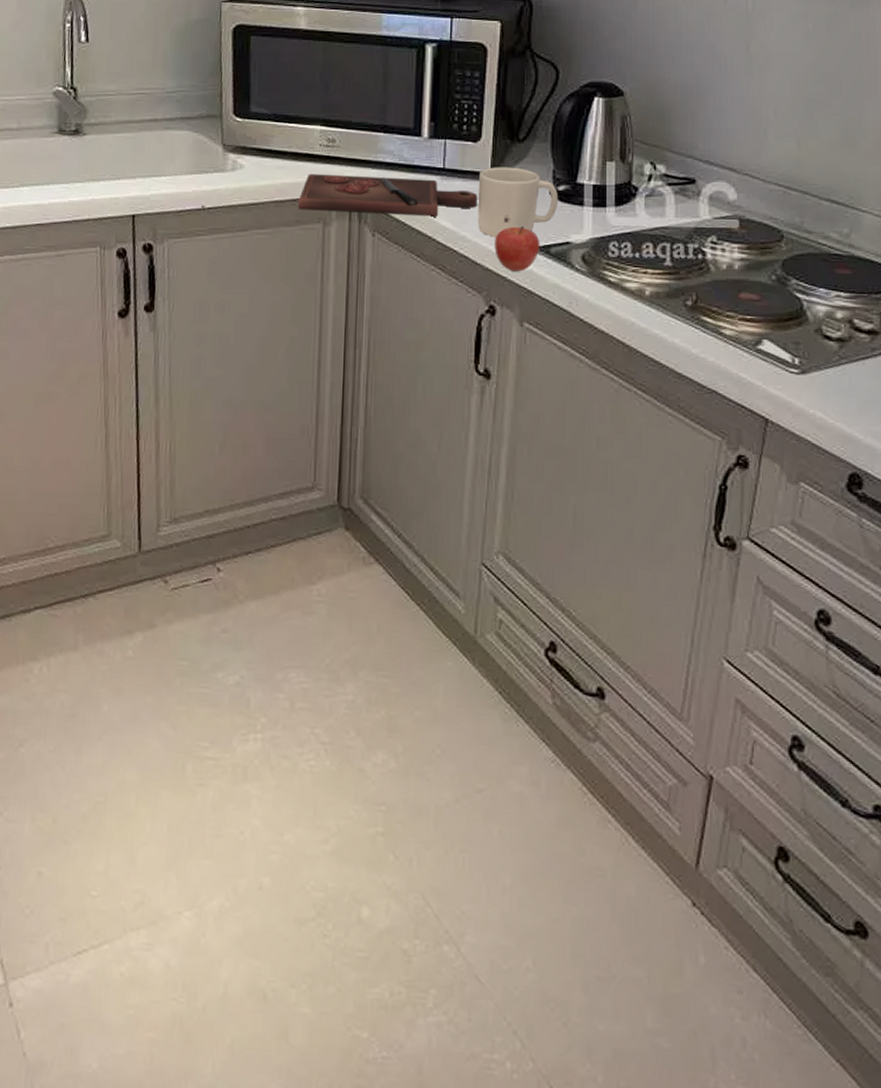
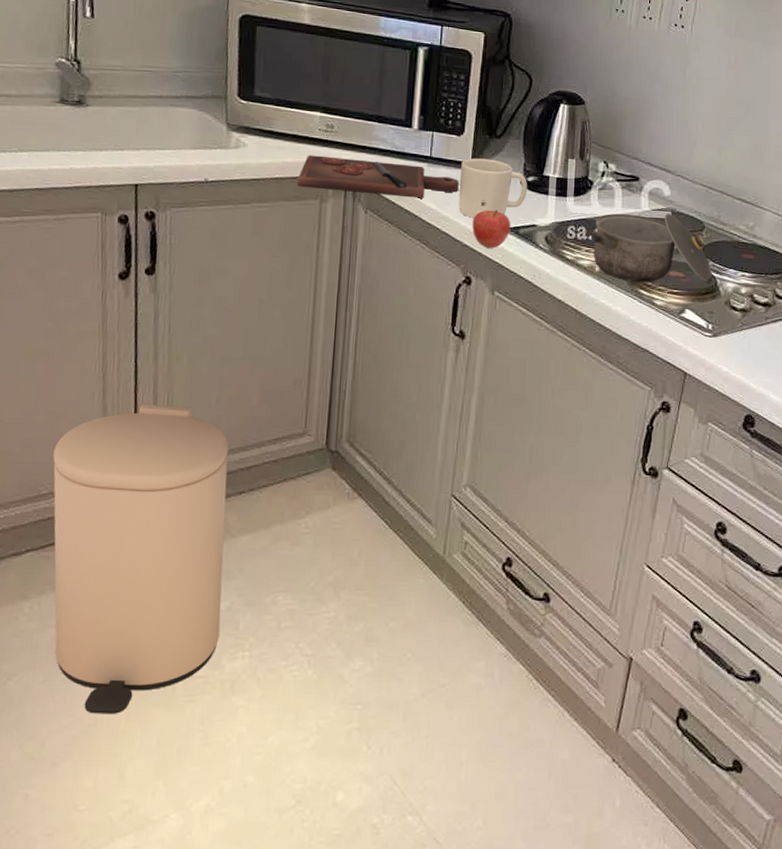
pedal bin: none [58,452,234,793] -> present [53,403,229,714]
cooking pot: none [639,221,798,307] -> present [591,213,713,283]

